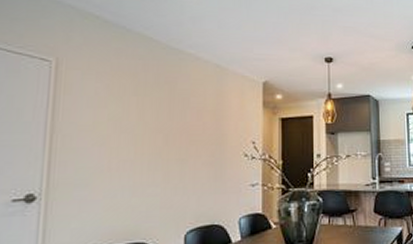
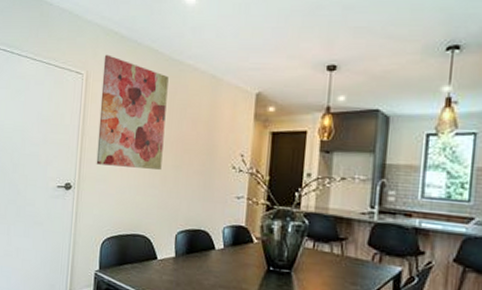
wall art: none [73,40,167,167] -> present [96,54,169,170]

